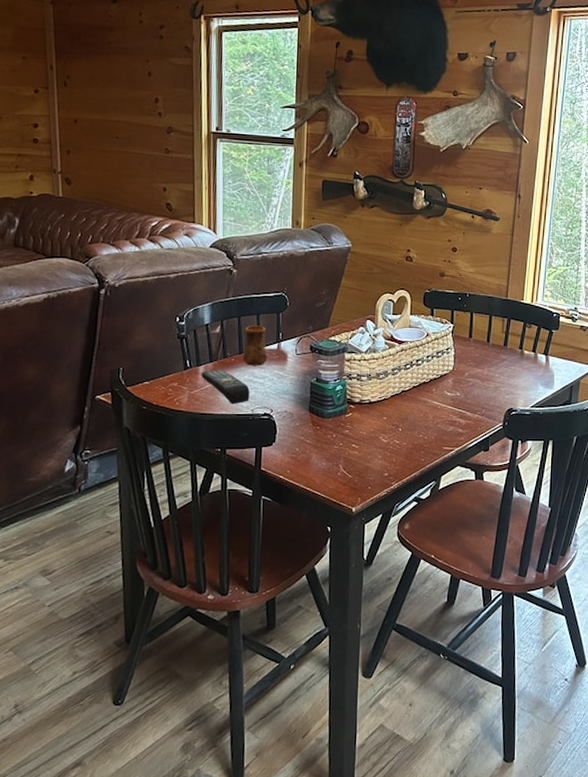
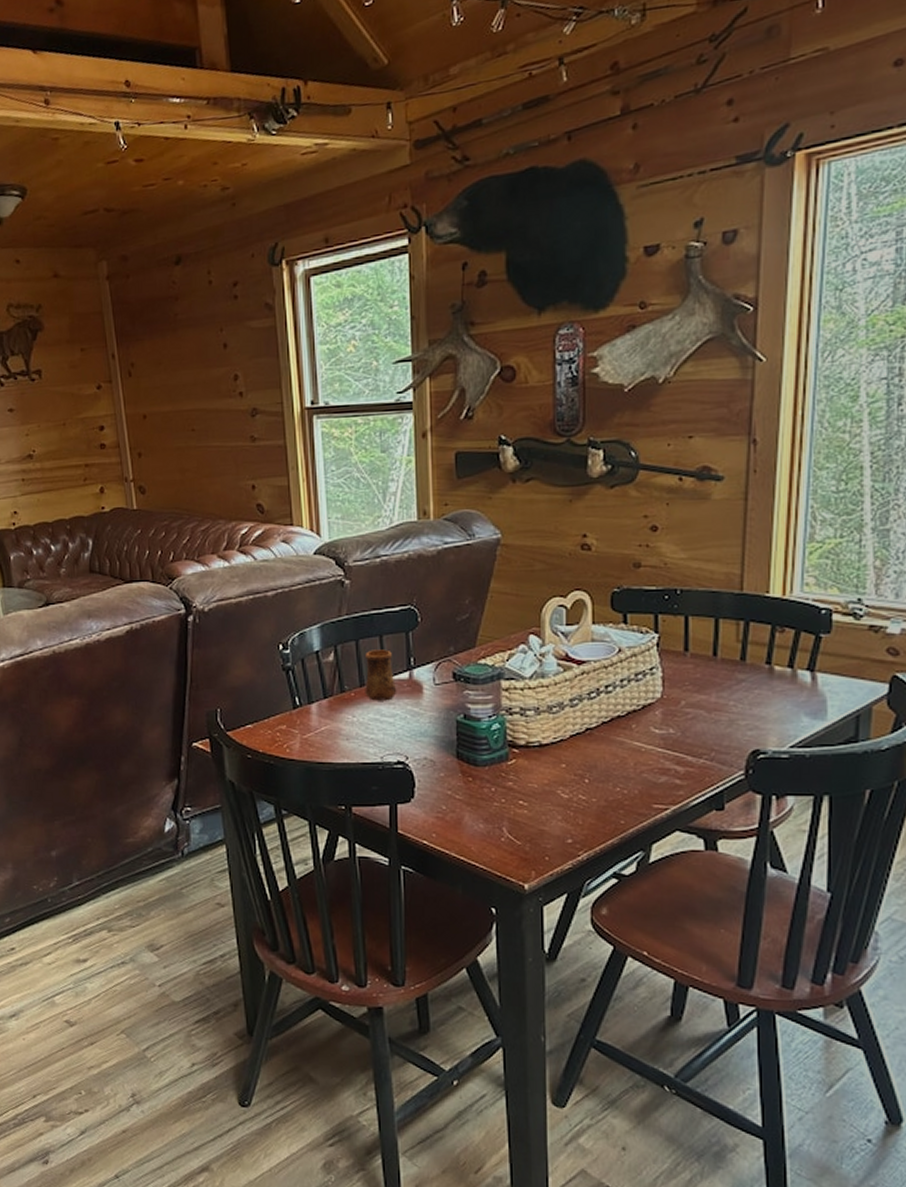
remote control: present [201,369,250,405] -> none [314,707,377,751]

